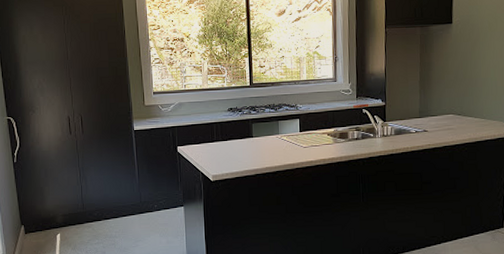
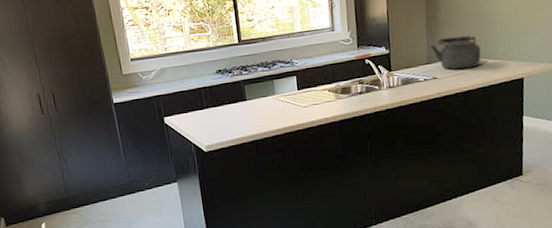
kettle: none [422,95,469,125] -> present [429,35,481,70]

